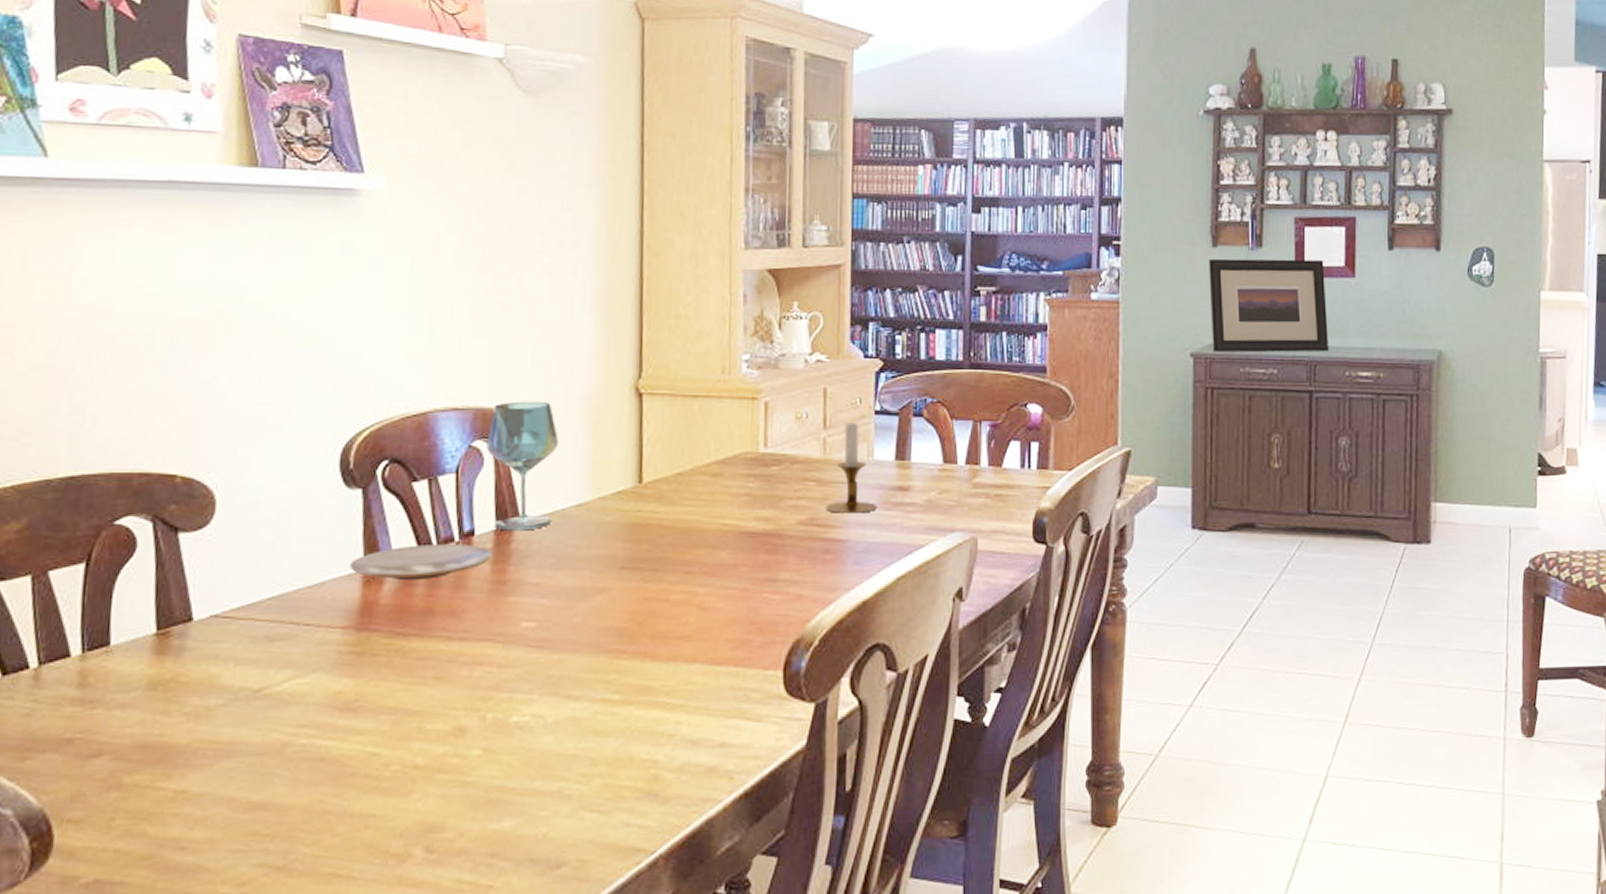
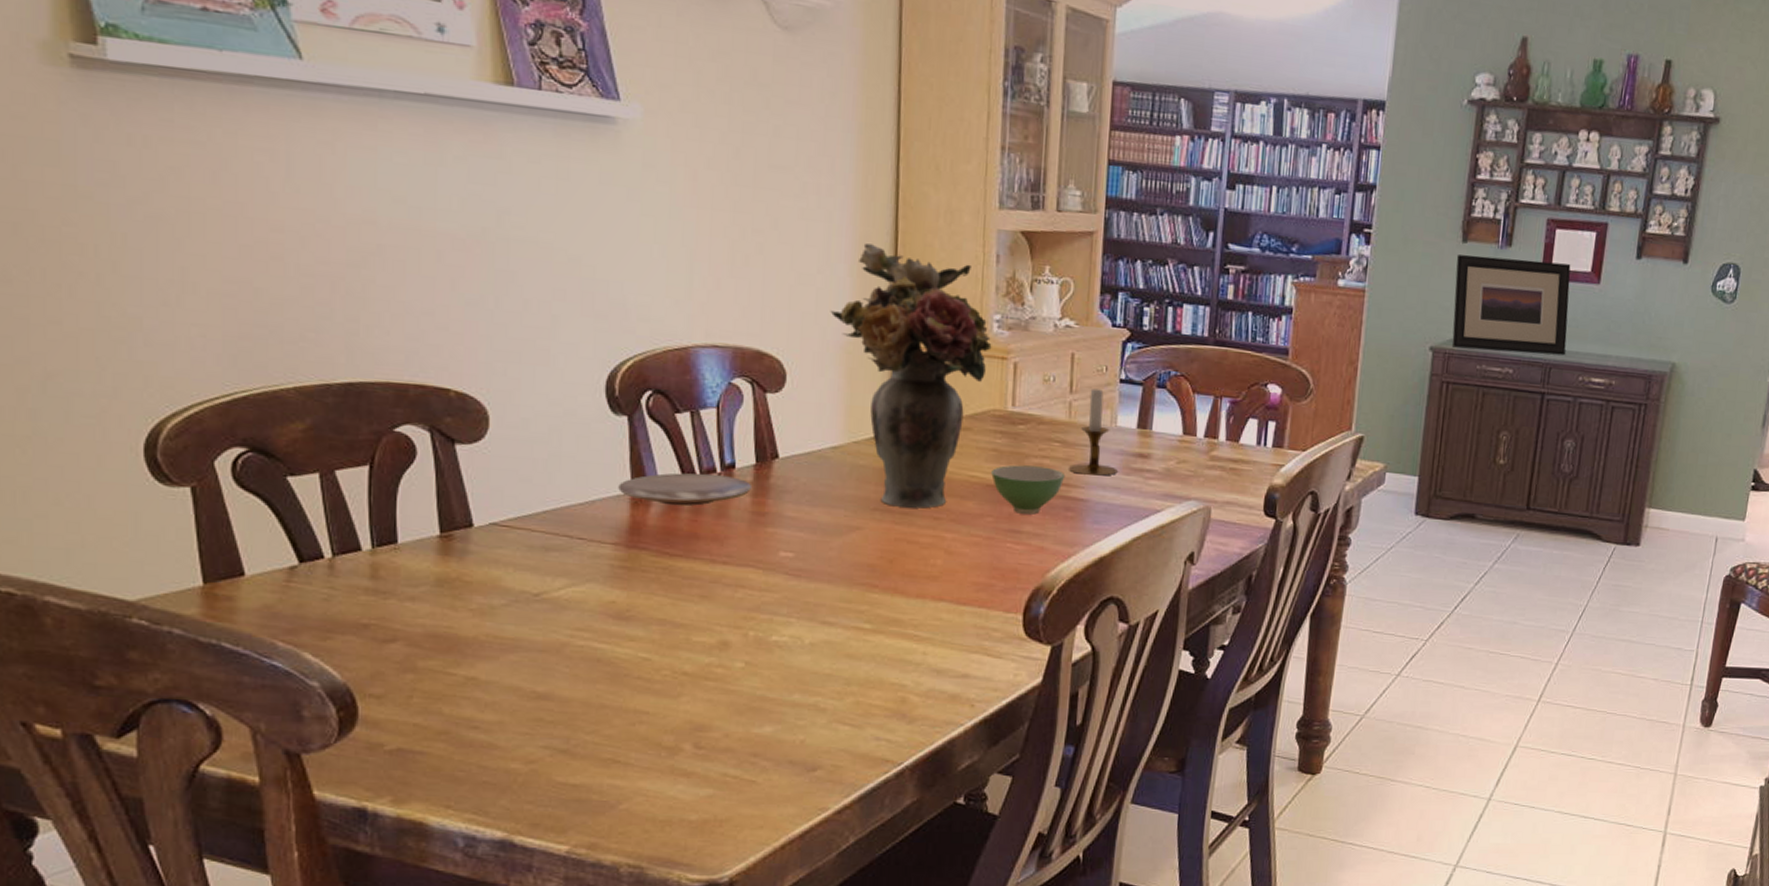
wine glass: present [486,401,558,531] -> none [746,343,815,468]
flower arrangement: none [574,294,741,563] -> present [830,243,992,509]
bowl: none [743,508,823,560] -> present [990,465,1066,515]

